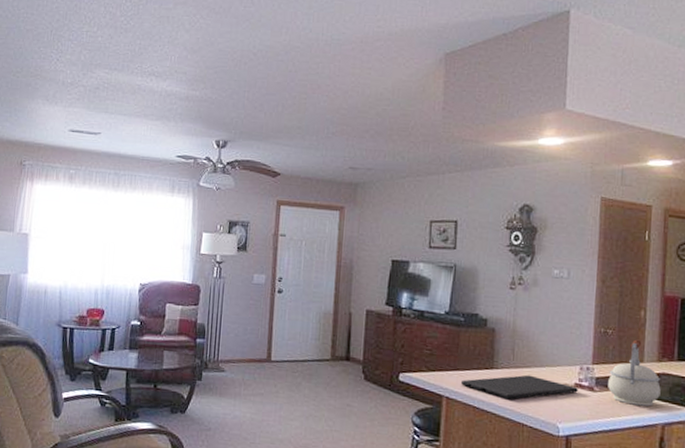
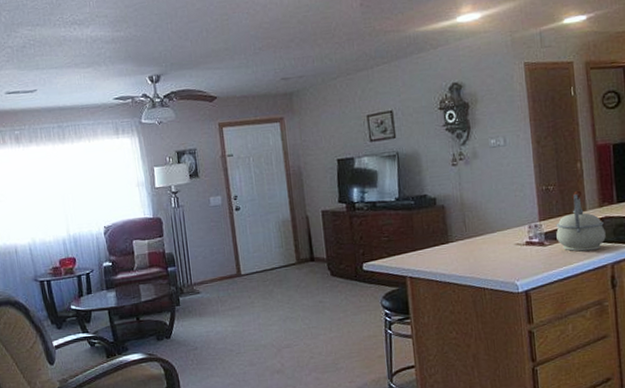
cutting board: present [460,374,578,400] -> none [420,242,530,269]

